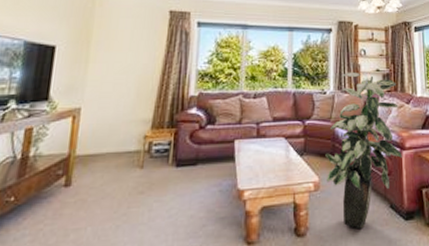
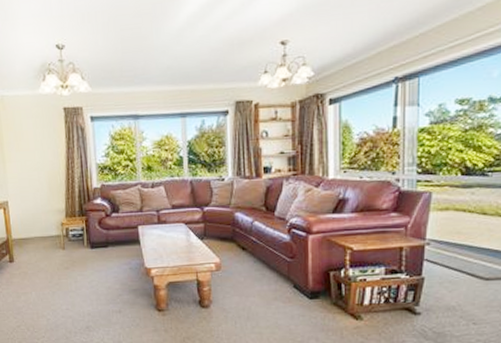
indoor plant: present [325,72,402,229] -> none [225,156,308,305]

